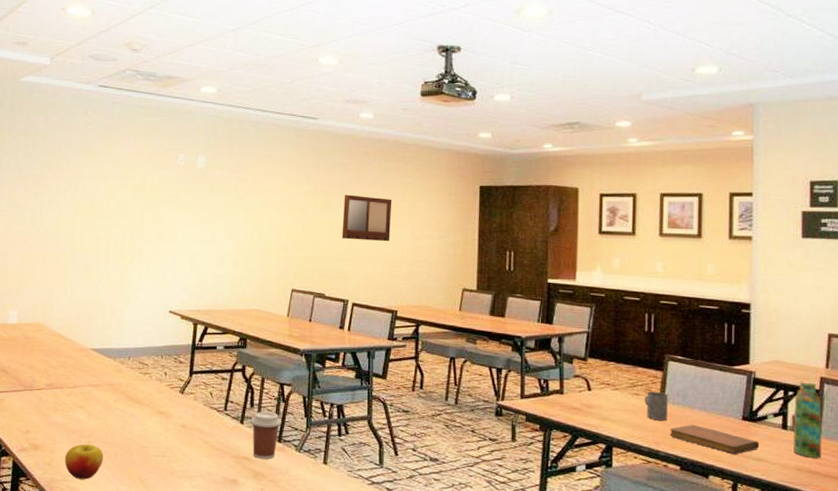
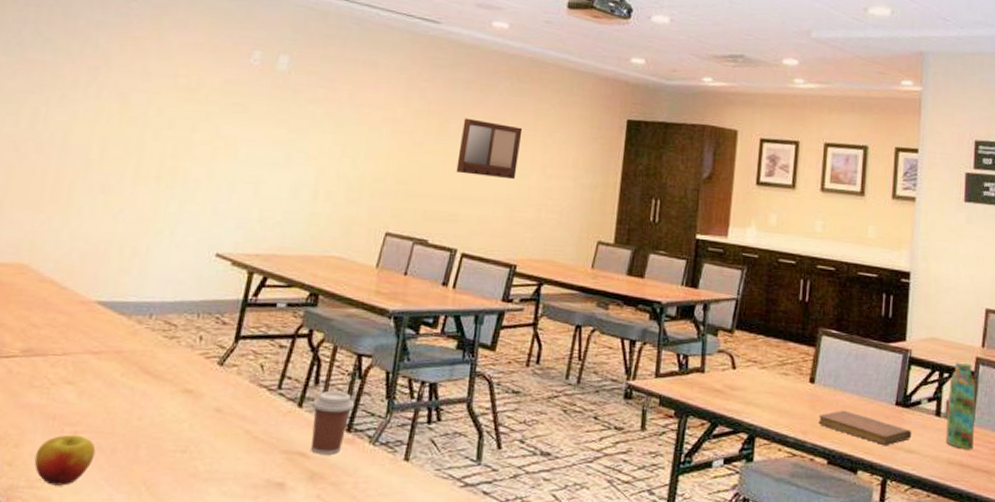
mug: present [644,391,669,421] -> none [793,370,820,407]

